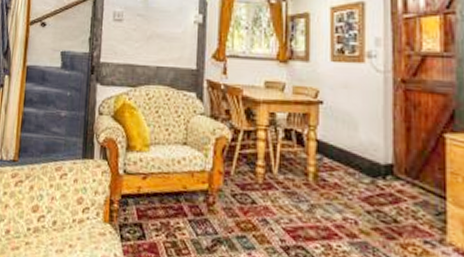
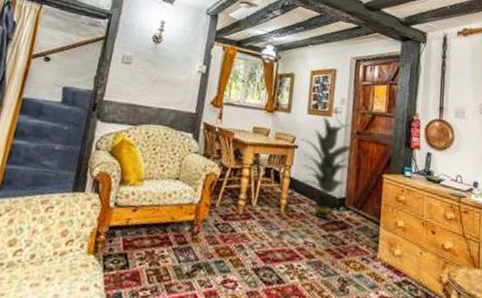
indoor plant: none [325,64,406,192] -> present [299,117,359,220]

